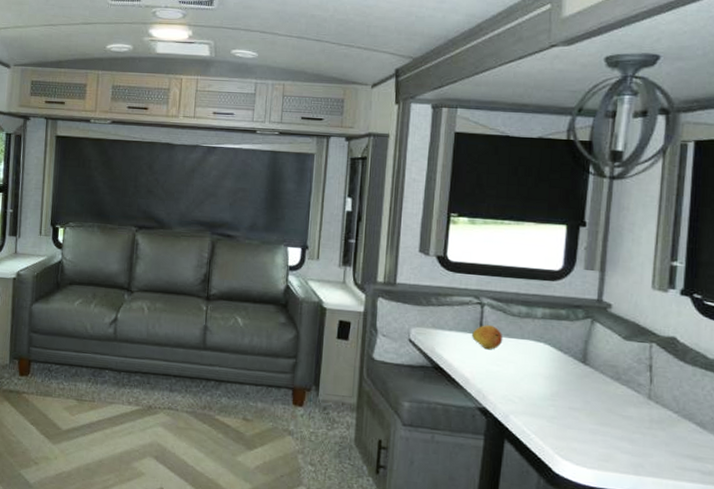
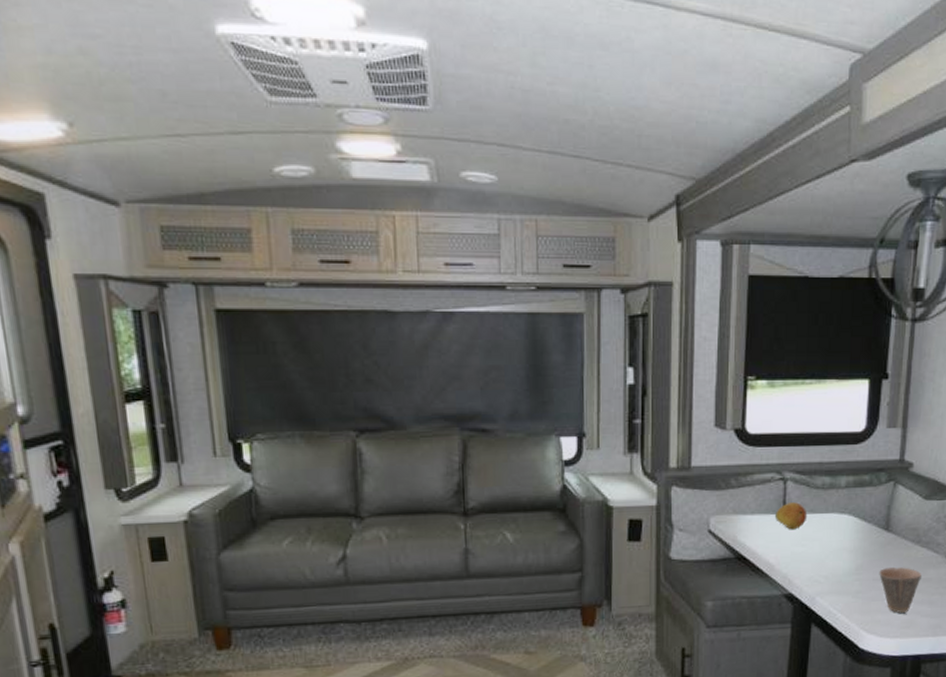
cup: none [575,398,621,446] -> present [879,566,922,613]

